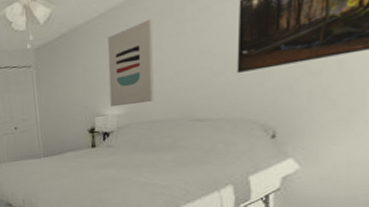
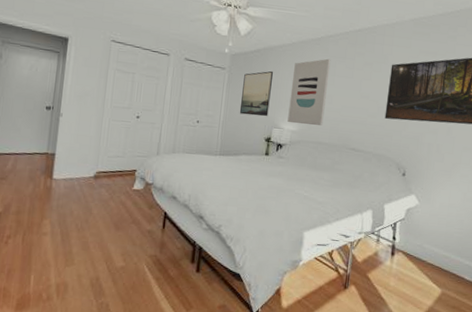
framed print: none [52,54,87,111] -> present [239,70,274,117]

